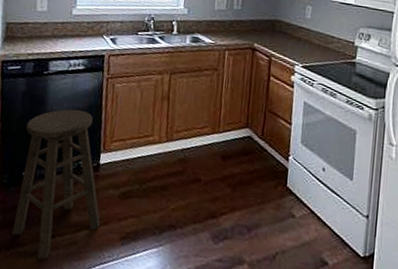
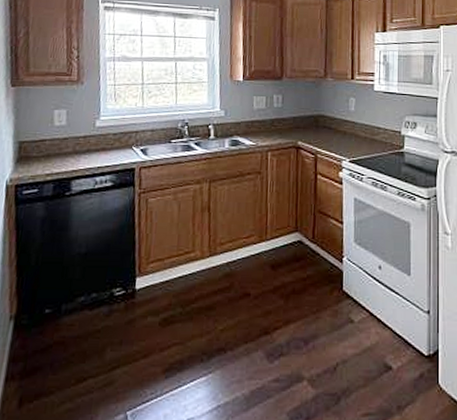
bar stool: present [11,109,101,260] -> none [35,231,140,408]

